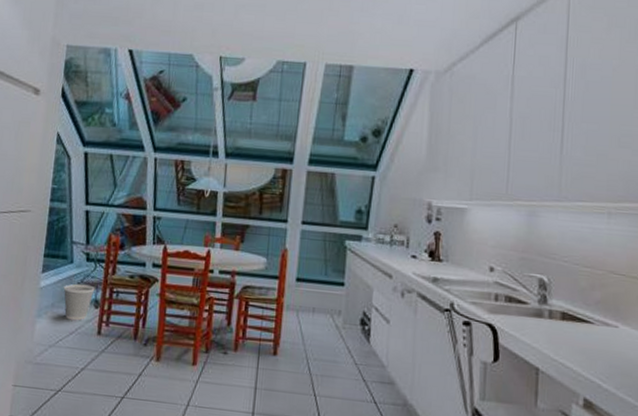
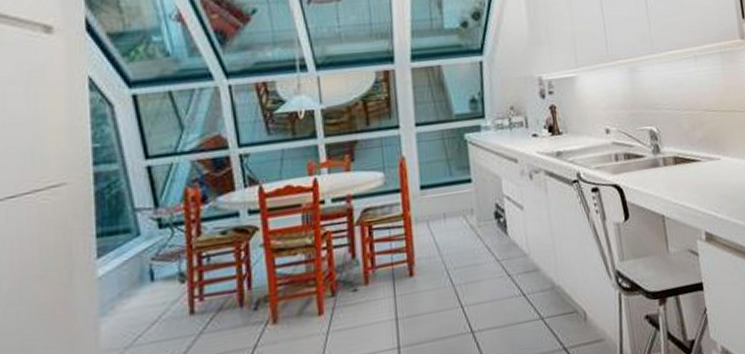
wastebasket: present [63,283,95,321] -> none [131,256,177,308]

